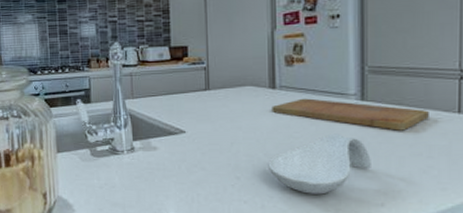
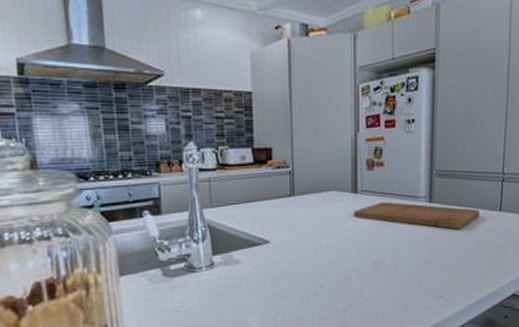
spoon rest: present [266,133,373,195] -> none [348,235,436,294]

